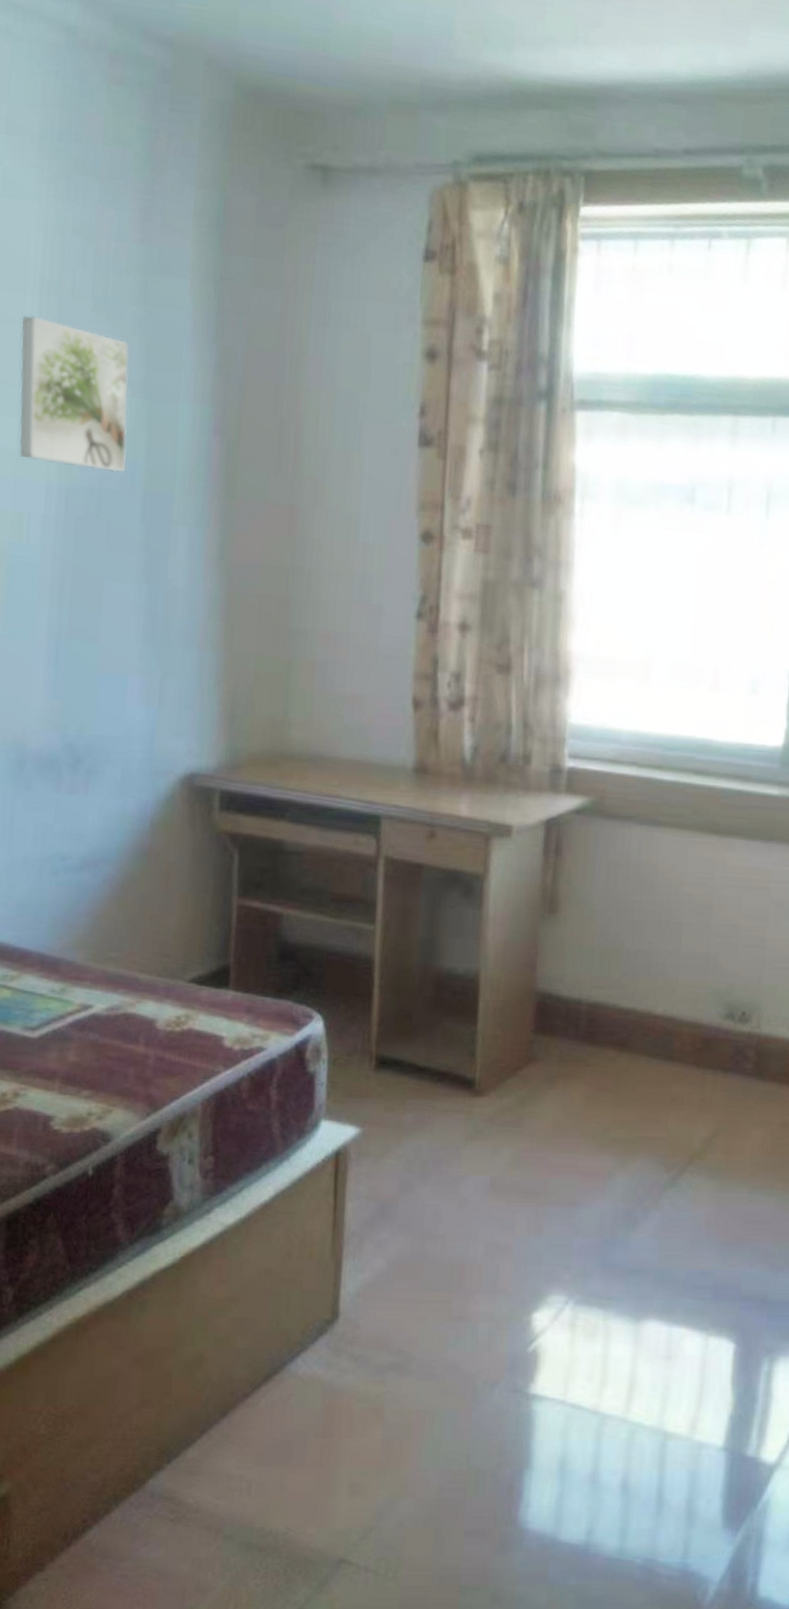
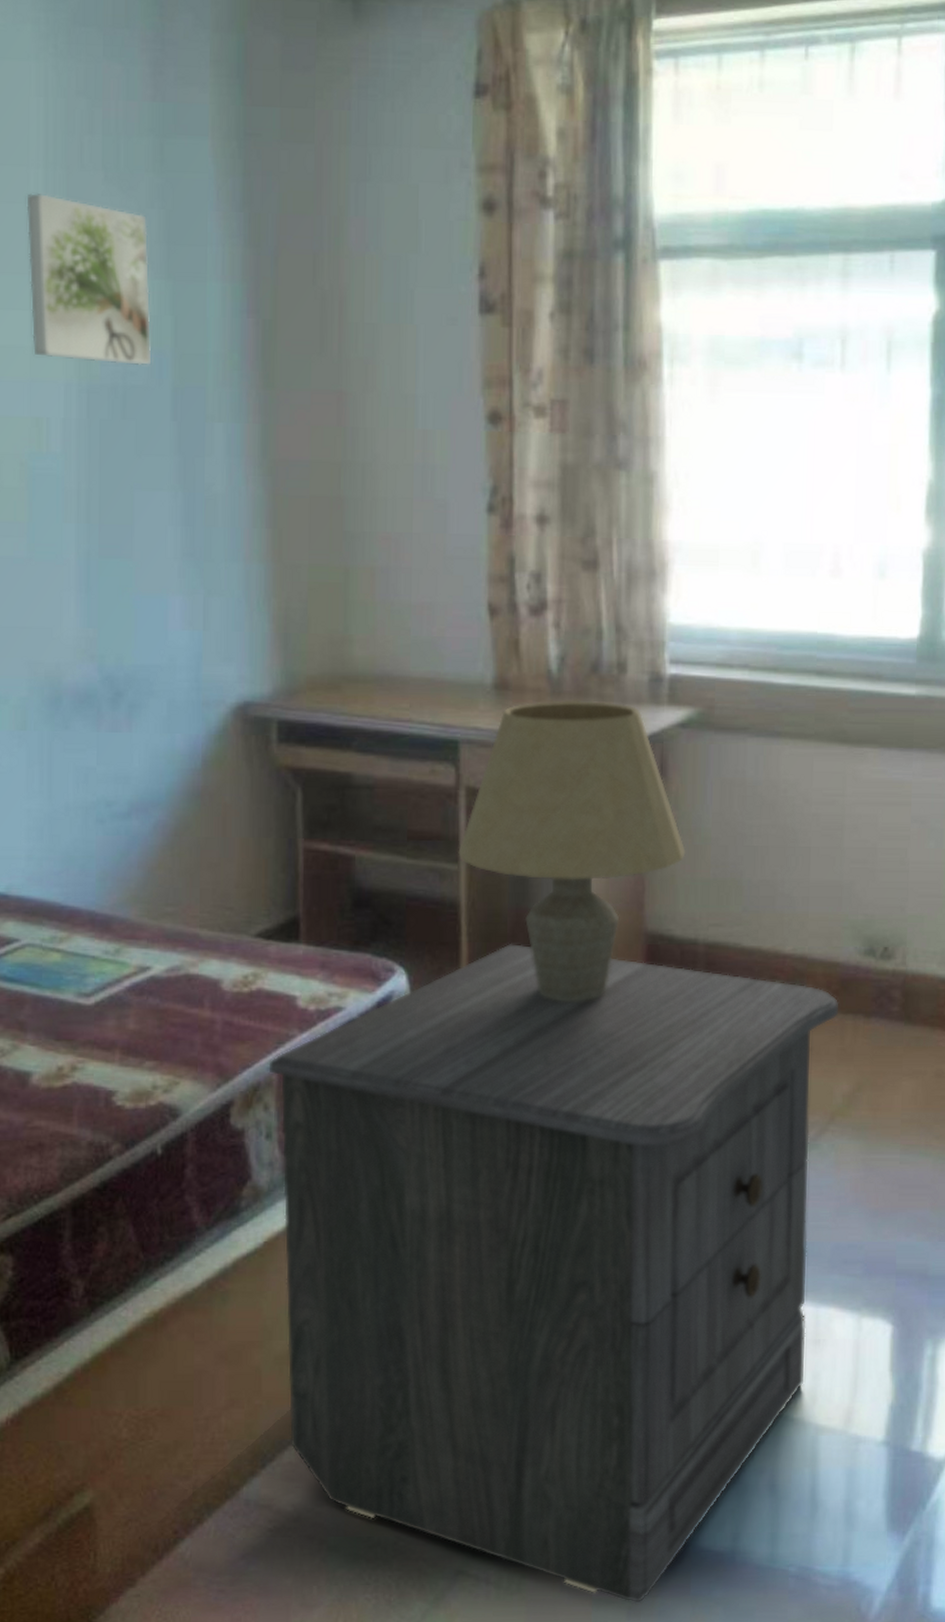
nightstand: none [194,996,702,1590] -> present [268,943,840,1604]
table lamp: none [375,785,575,1051] -> present [458,700,686,1002]

